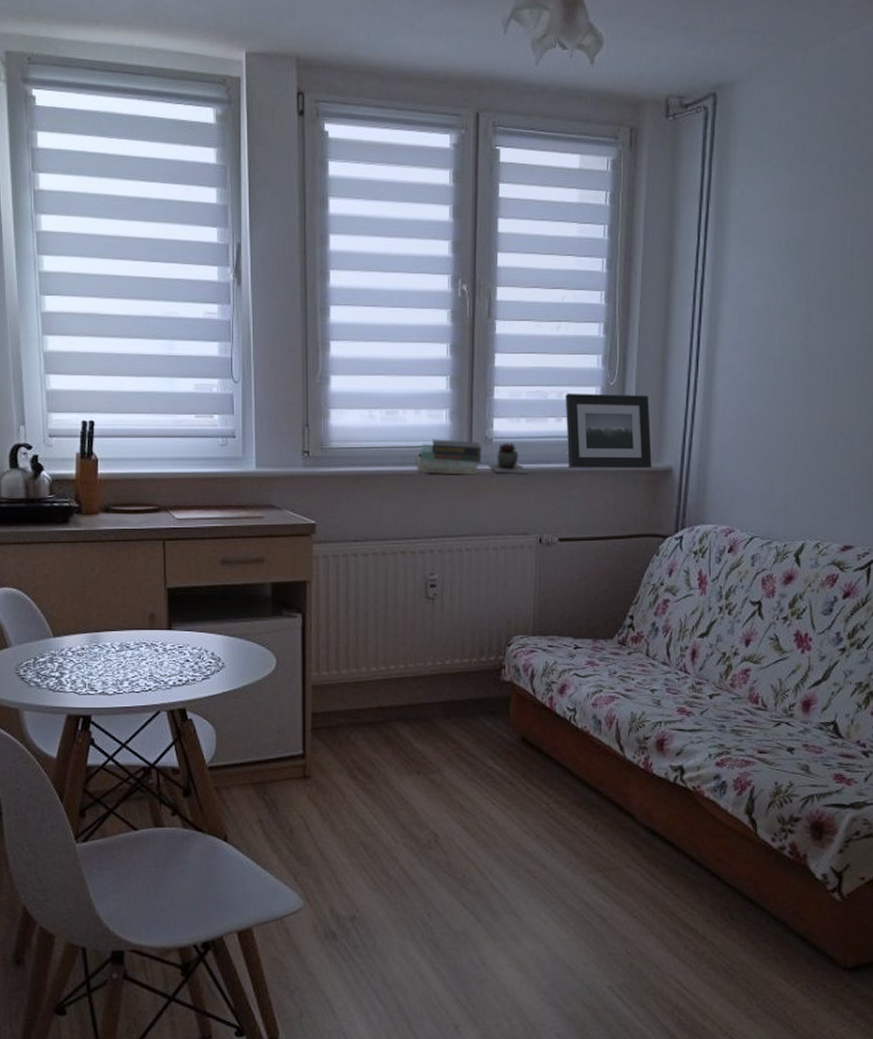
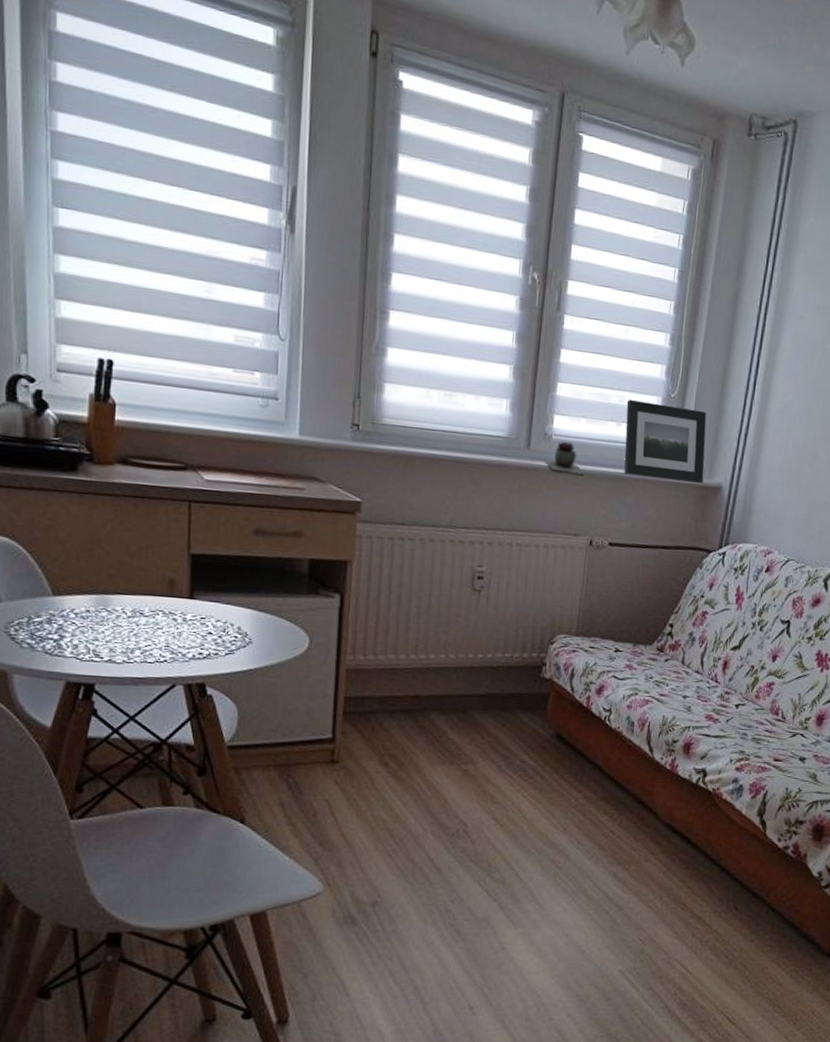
books: present [416,439,482,476] -> none [471,428,540,471]

